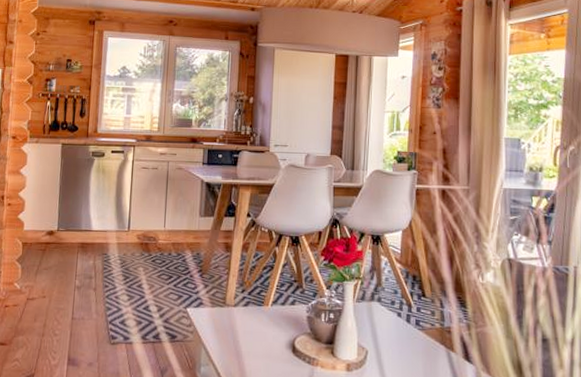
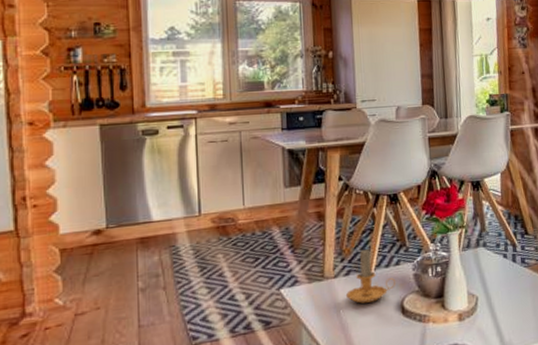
candle: none [242,284,289,336] -> present [345,249,395,304]

